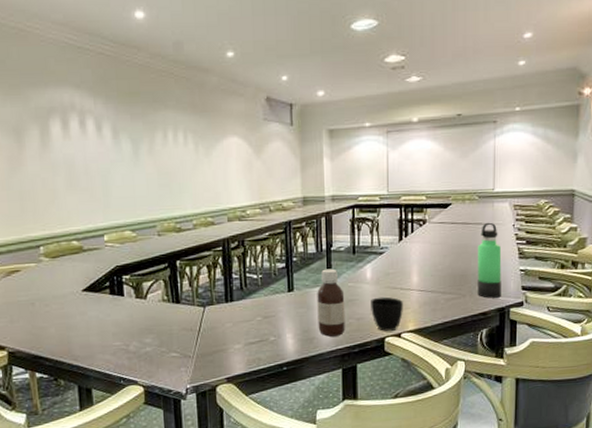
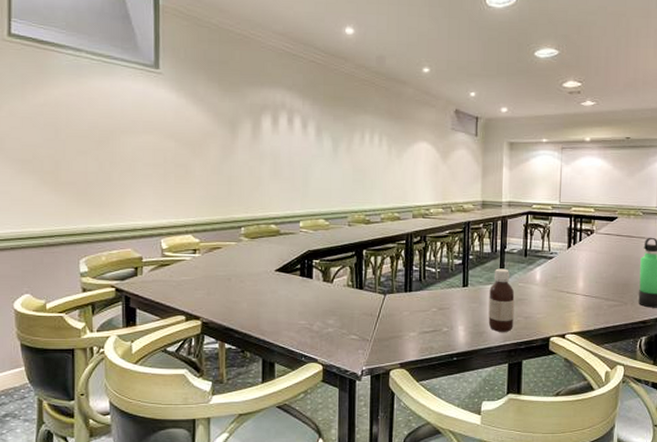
cup: present [371,296,403,331] -> none [538,298,569,331]

